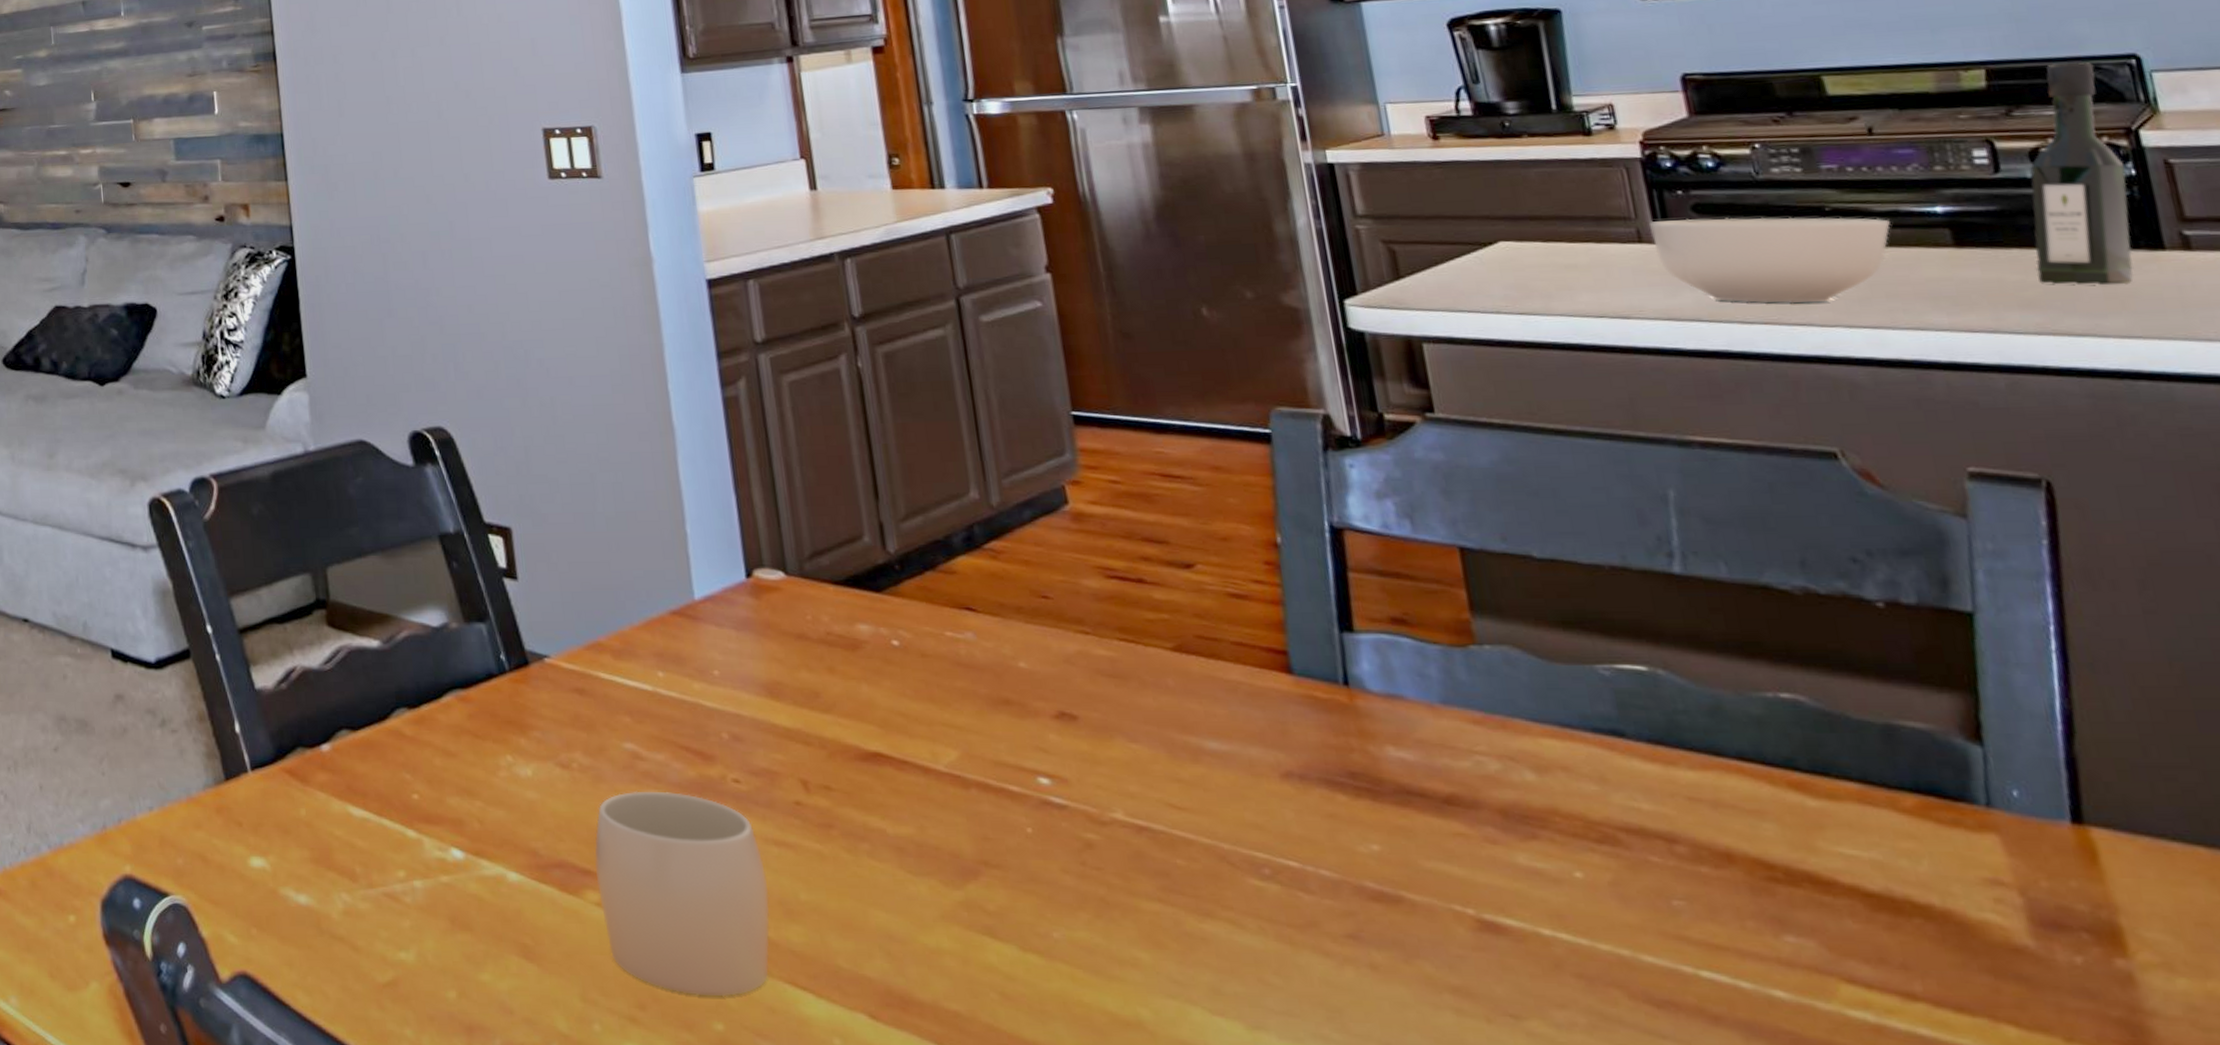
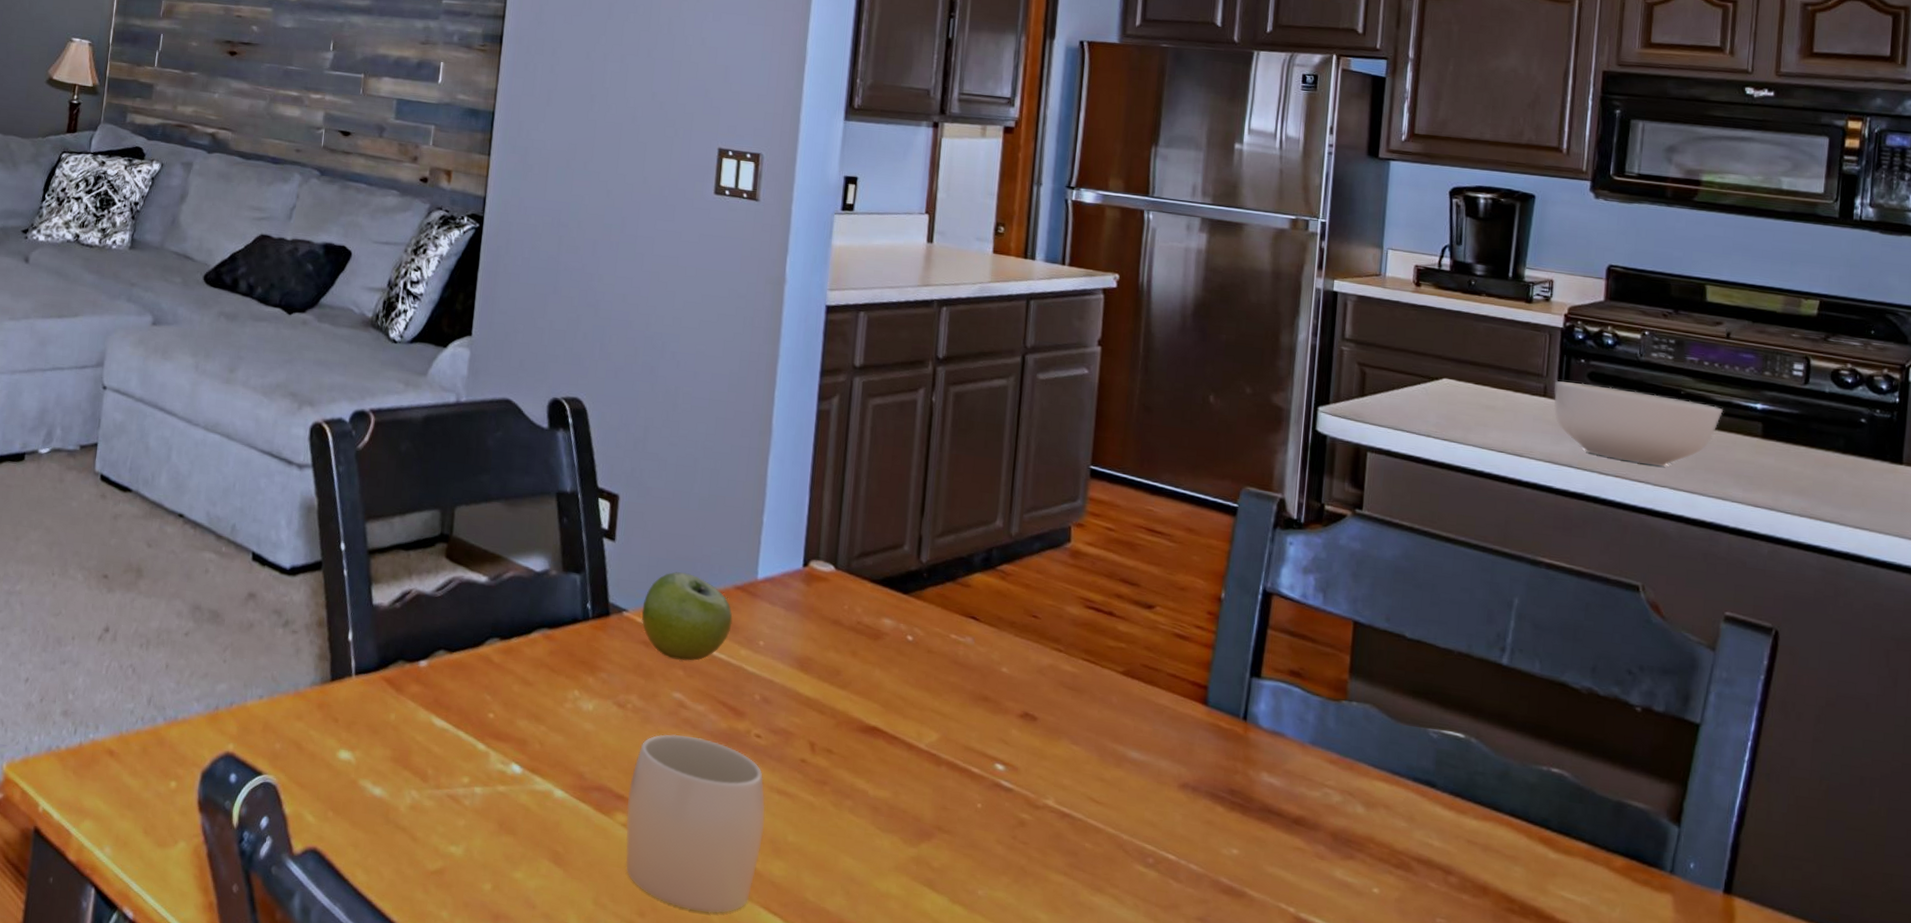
fruit: none [565,603,676,704] -> present [641,572,733,661]
bottle: present [2030,62,2134,287] -> none [1812,305,1894,487]

